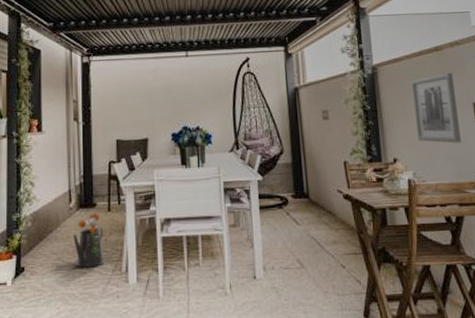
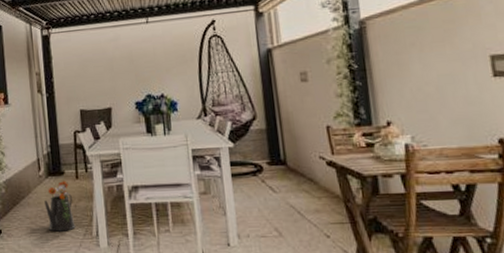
wall art: present [411,73,461,143] -> none [408,22,474,103]

